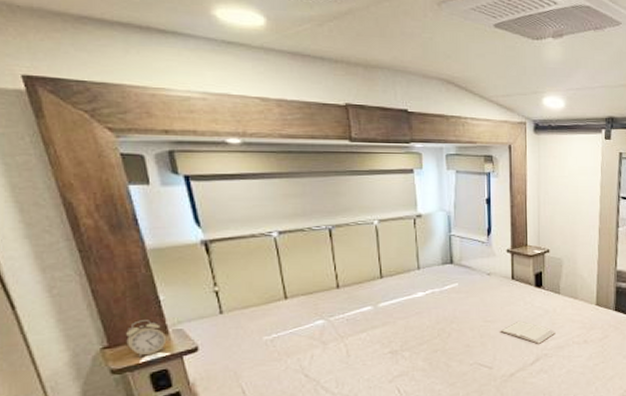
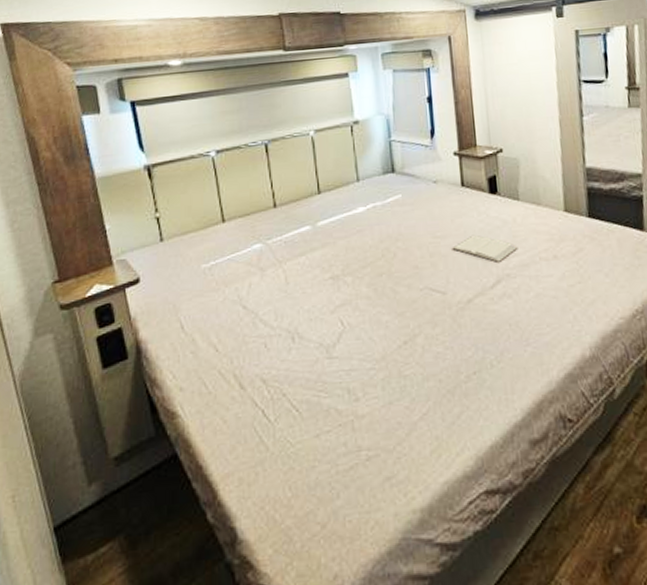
alarm clock: present [126,320,167,358] -> none [75,251,111,291]

